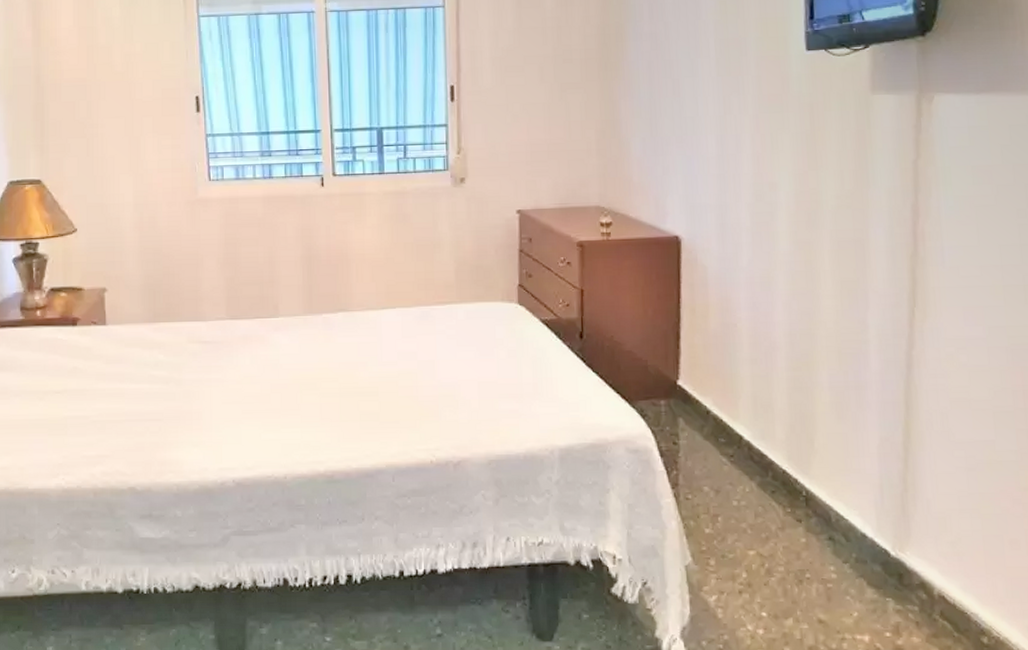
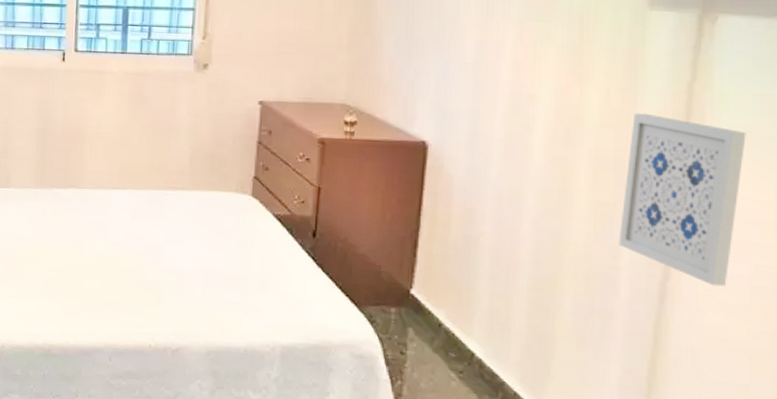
wall art: none [864,192,970,350] -> present [618,113,746,287]

